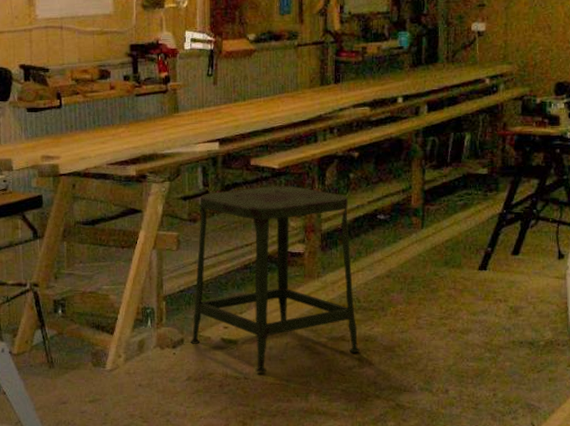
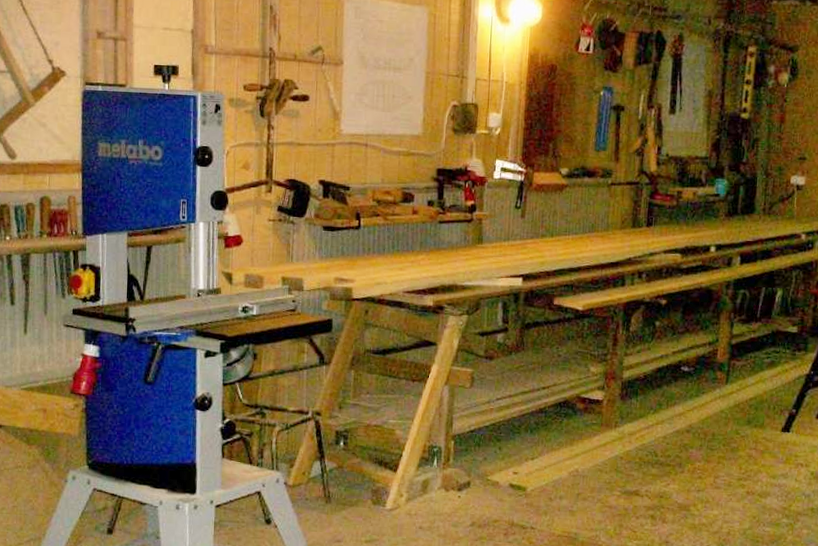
stool: present [190,186,360,373] -> none [477,328,654,523]

